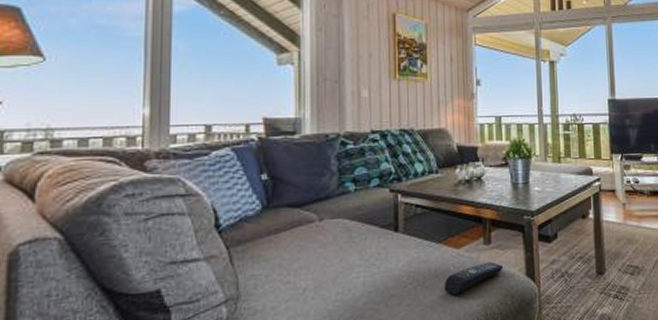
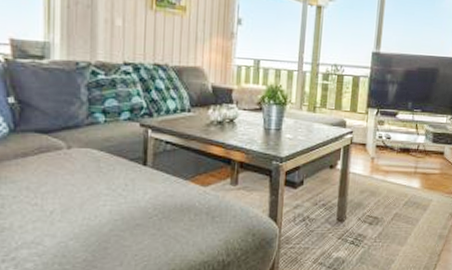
remote control: present [444,262,504,296] -> none [188,202,248,229]

